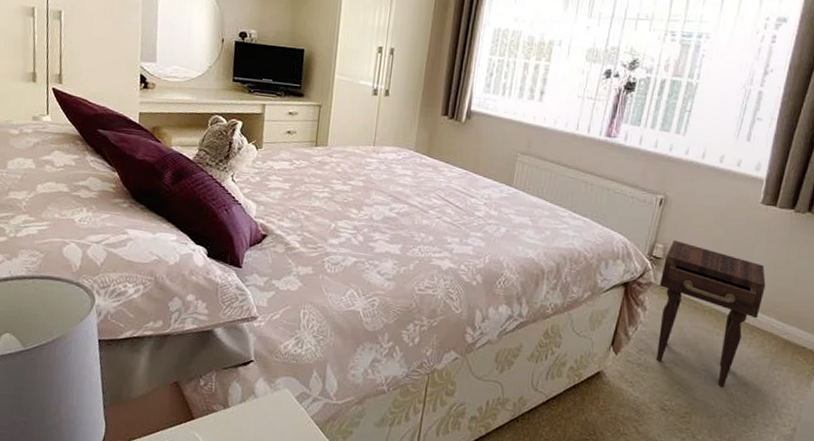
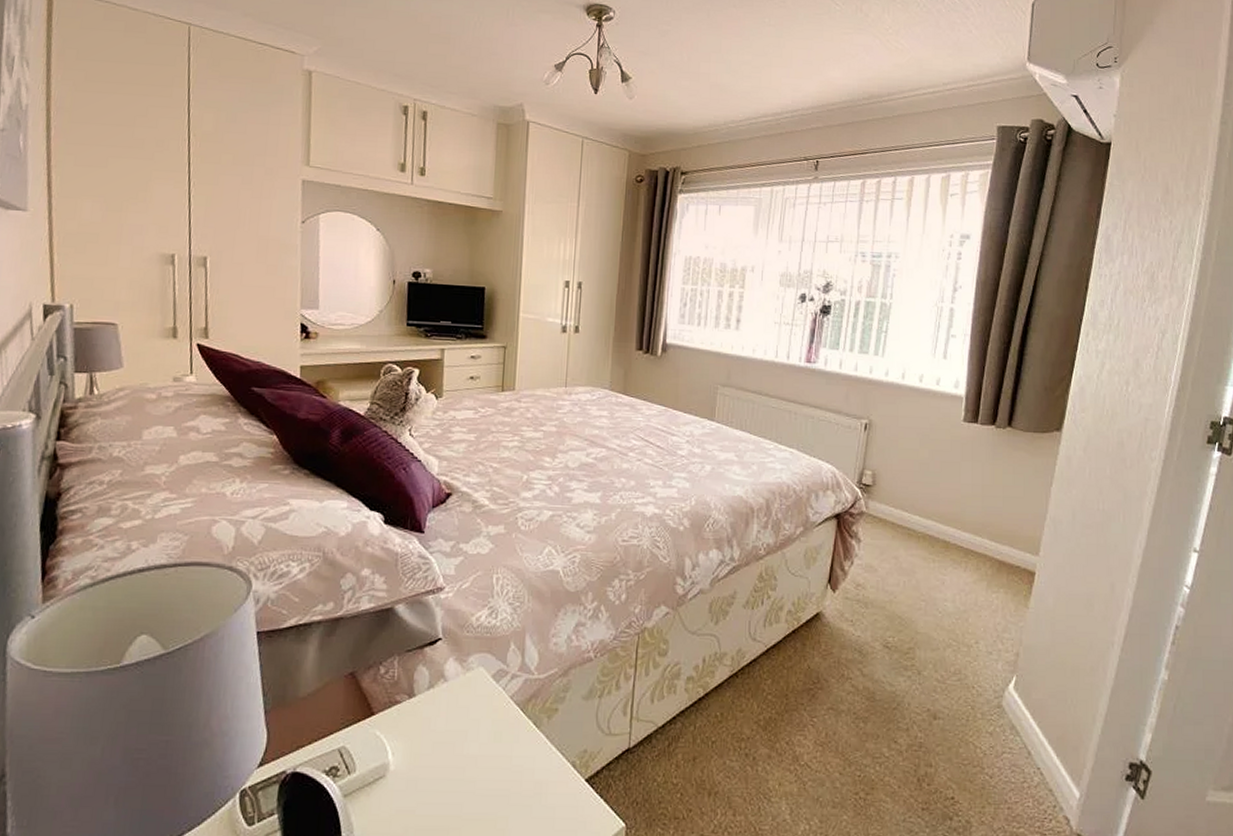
nightstand: present [656,239,766,388] -> none [871,465,975,617]

